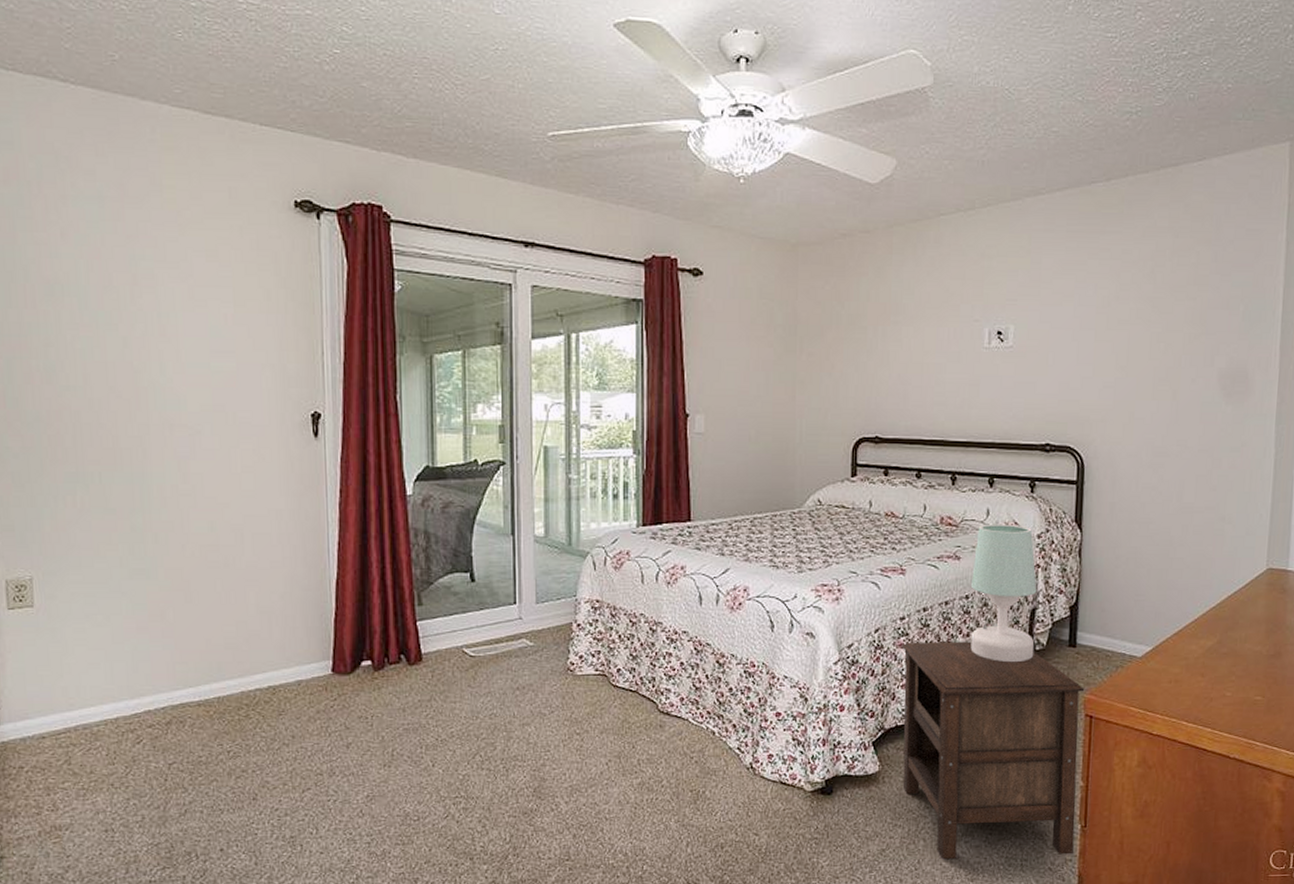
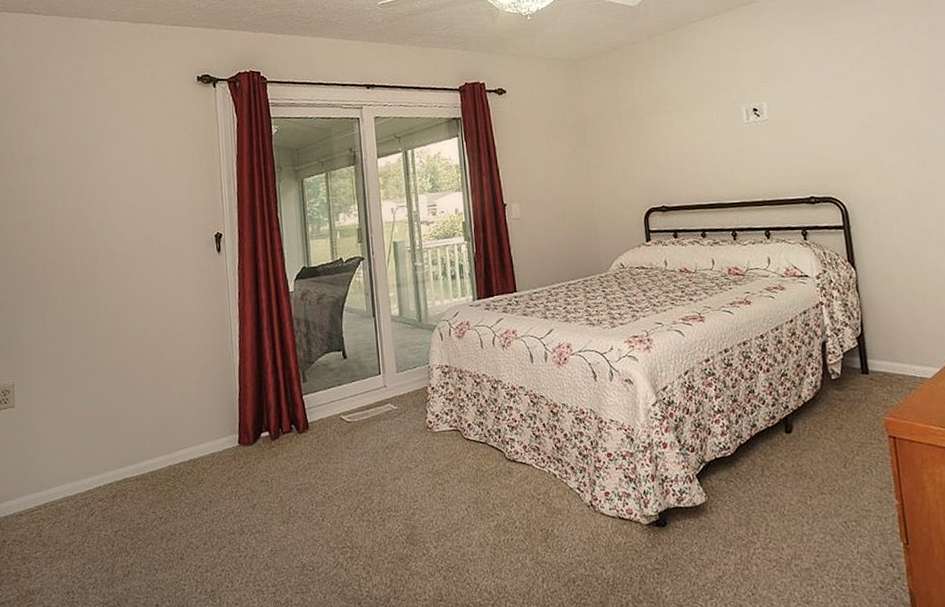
nightstand: present [902,641,1085,859] -> none [710,376,901,583]
table lamp: present [970,524,1037,663] -> none [762,269,831,393]

